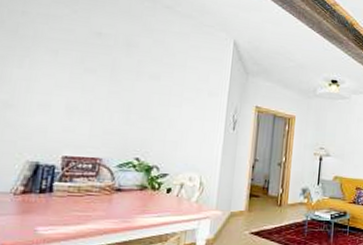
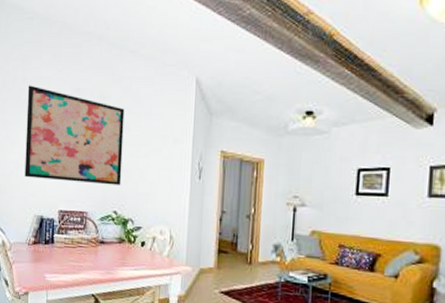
wall art: none [15,20,155,133] -> present [24,85,125,186]

